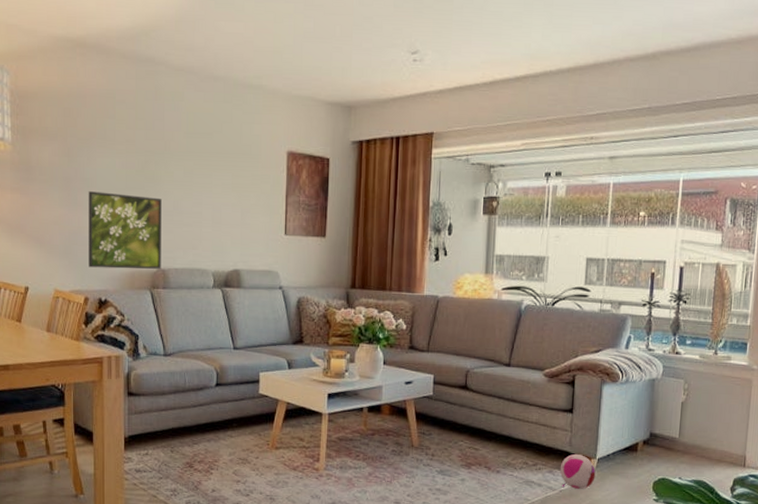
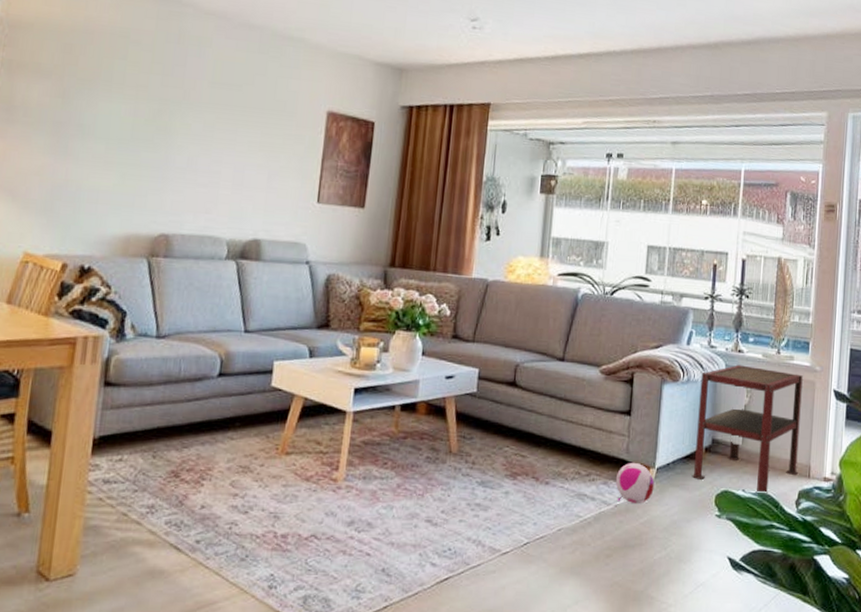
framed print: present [88,191,162,270] -> none [72,139,173,234]
side table: none [630,365,740,480] -> present [691,364,803,493]

